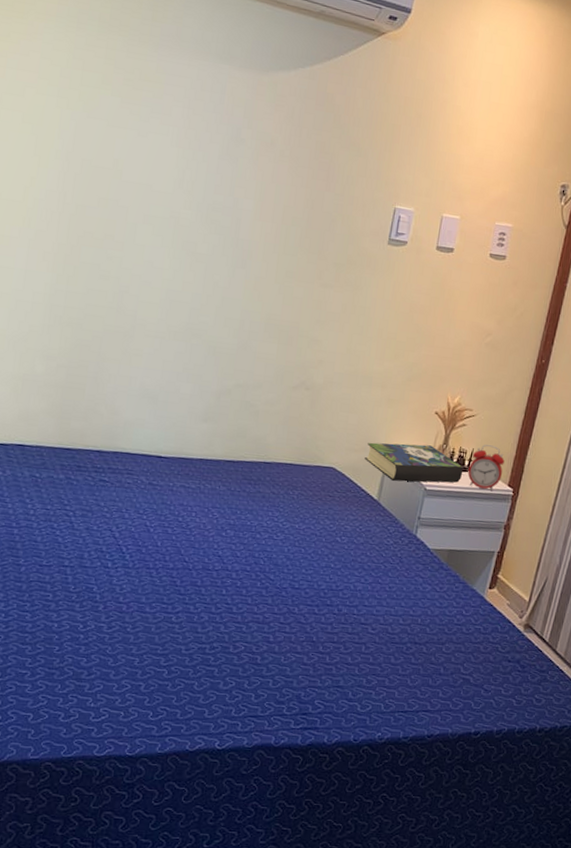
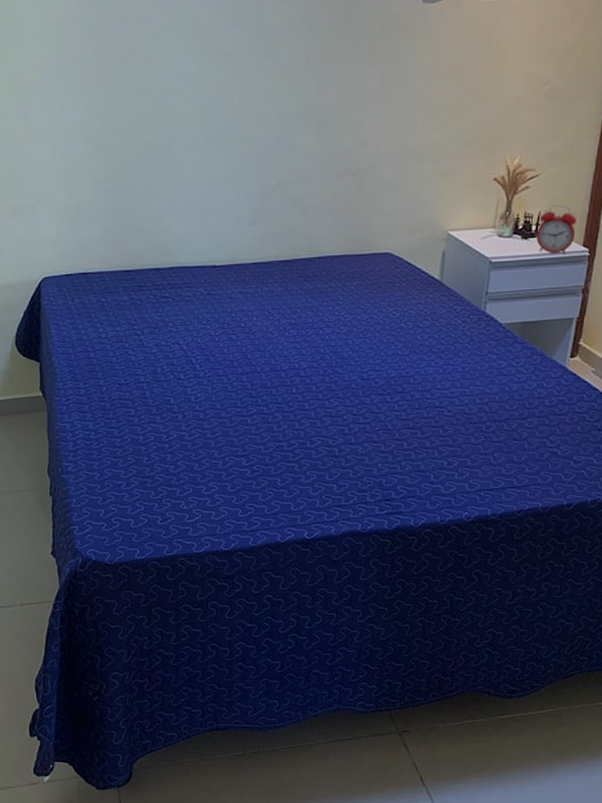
book: present [365,442,463,483] -> none [422,215,531,259]

